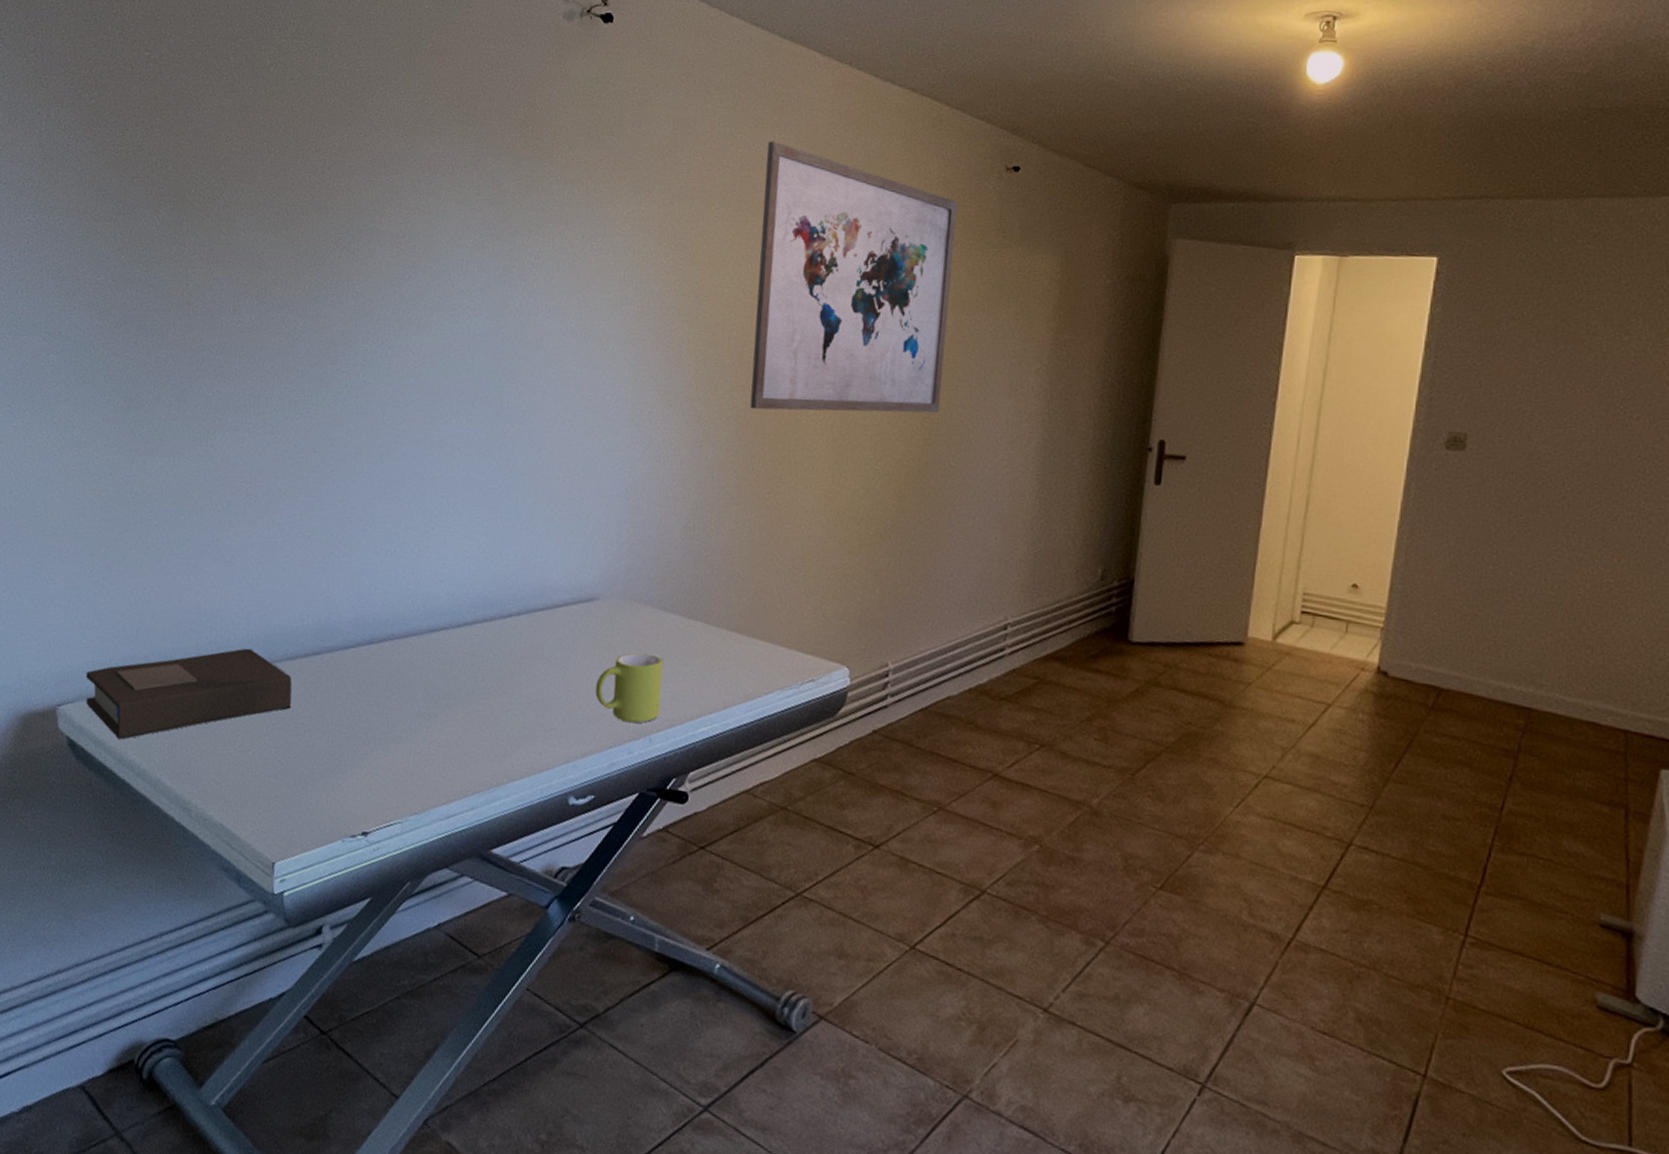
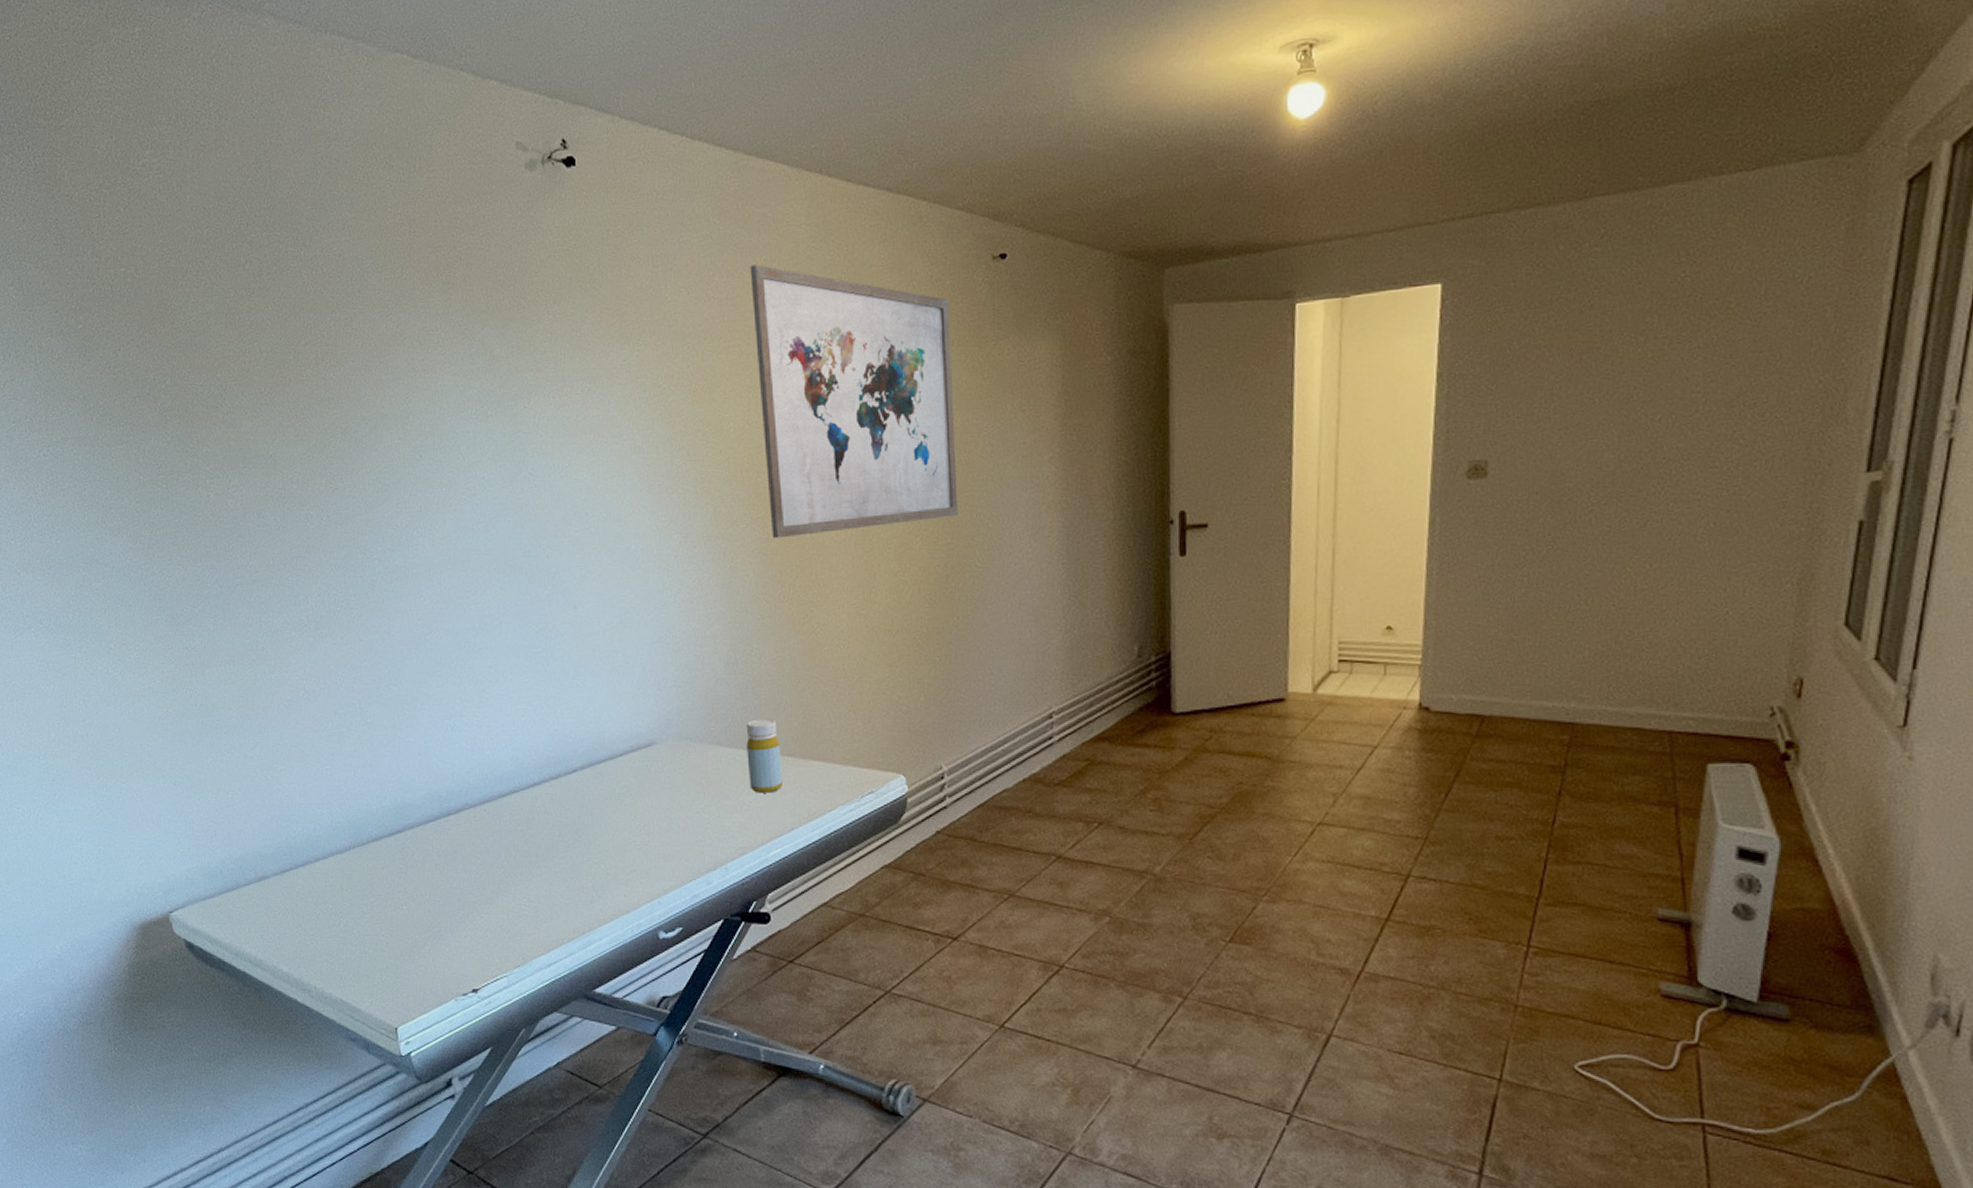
book: present [85,648,292,740] -> none [189,835,385,936]
mug: present [595,652,664,724] -> none [666,788,731,856]
bottle: none [688,588,726,667] -> present [746,718,783,793]

